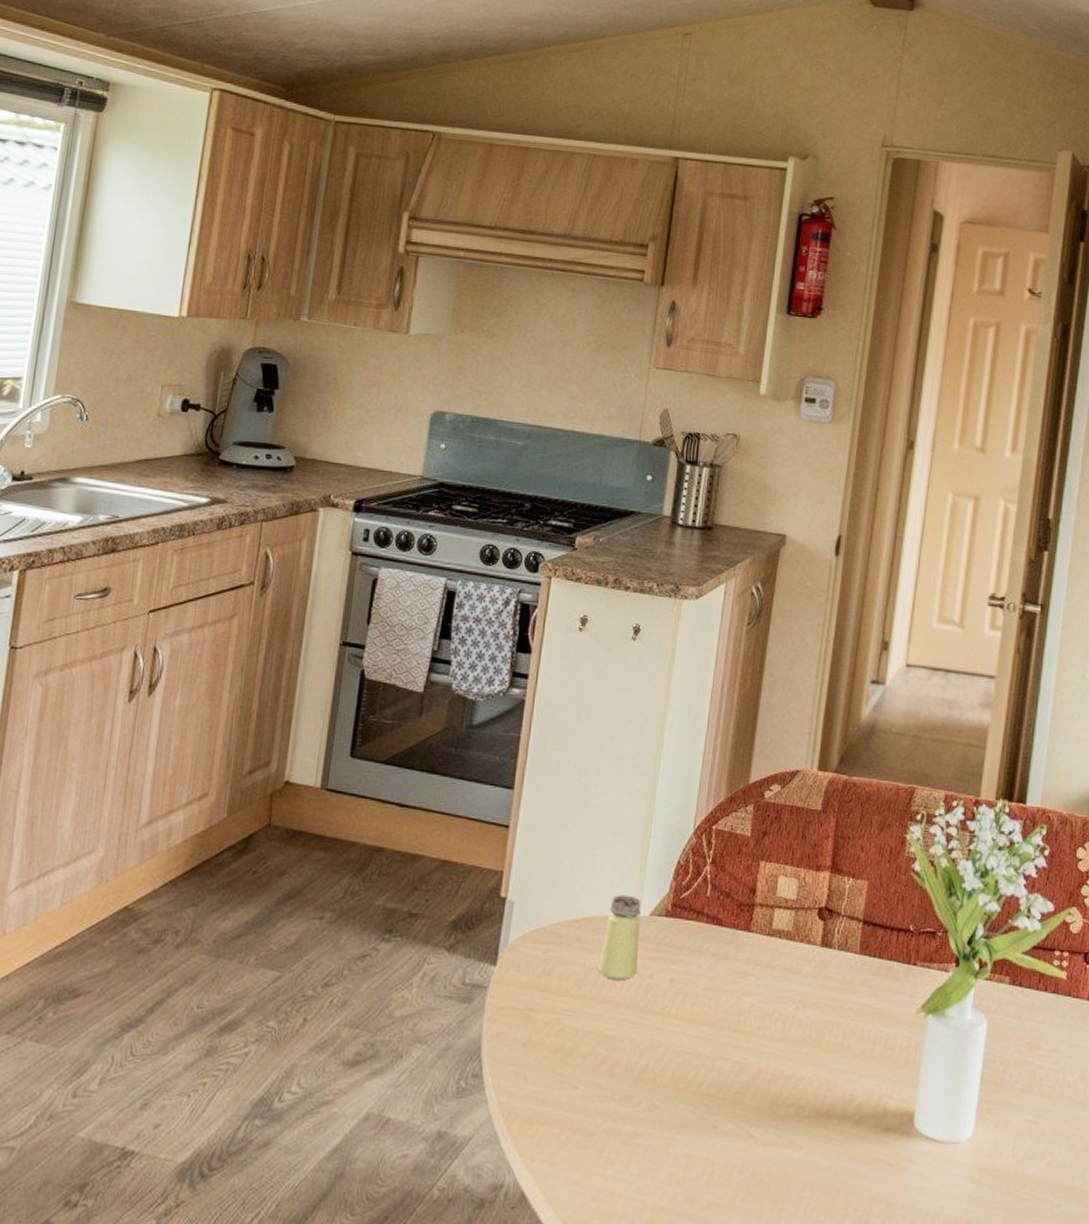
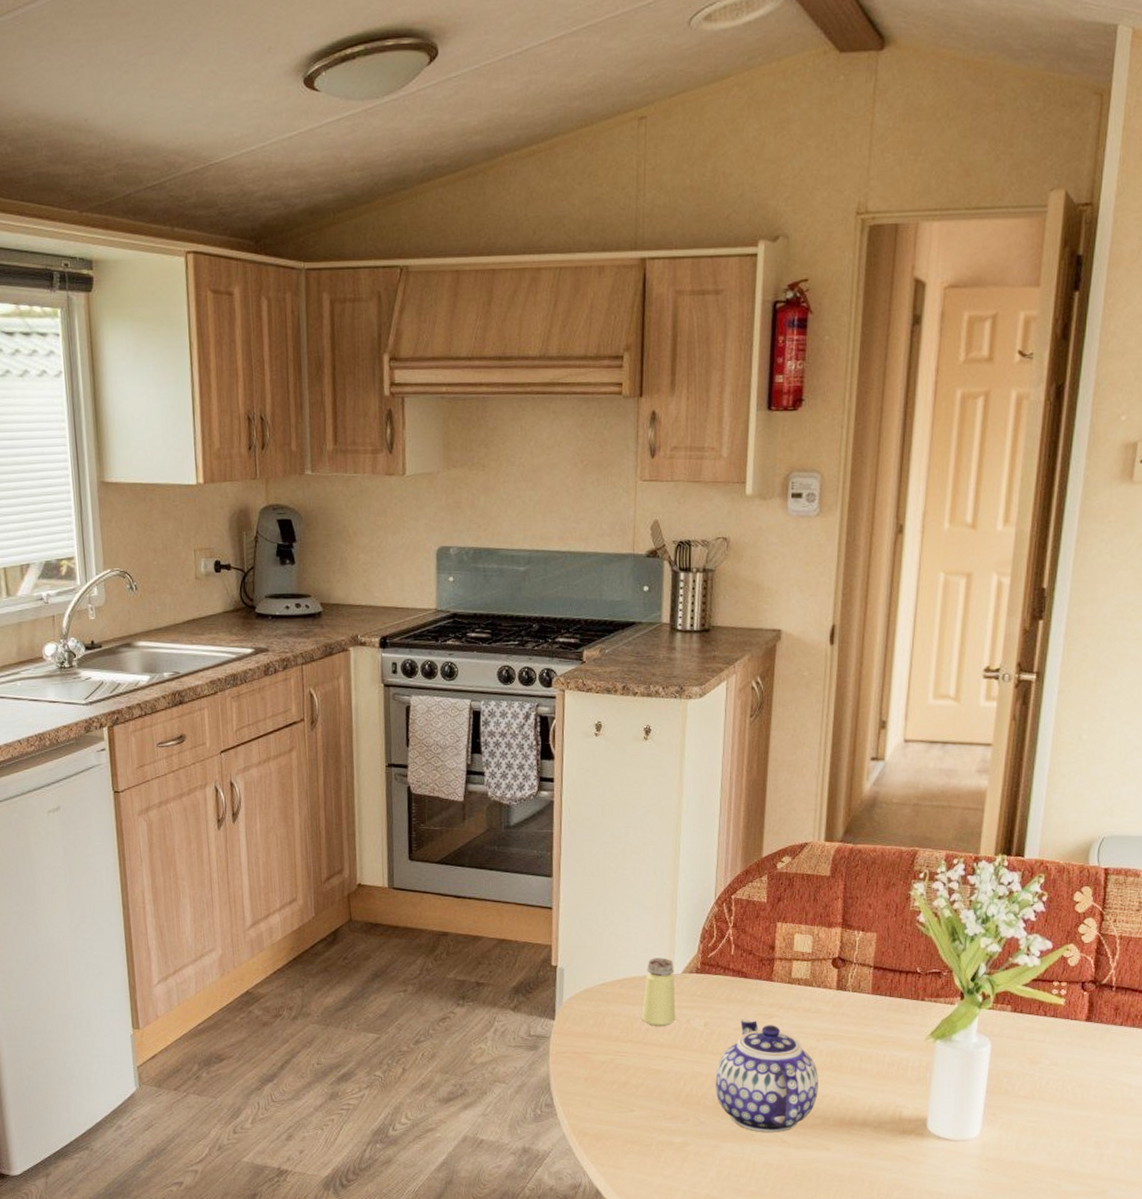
teapot: none [676,976,795,1124] -> present [715,1018,818,1133]

